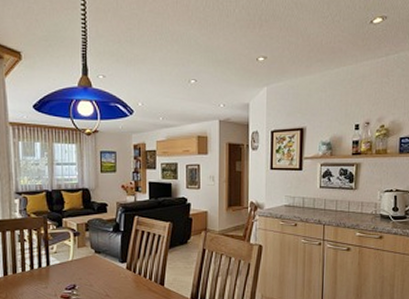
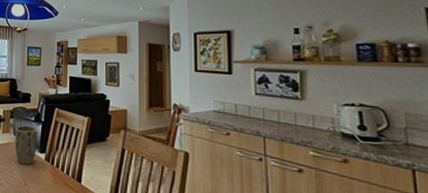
plant pot: none [92,237,117,277] -> present [14,125,38,165]

